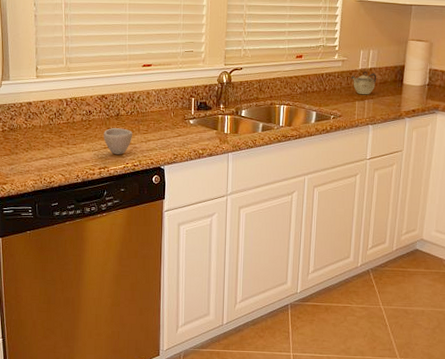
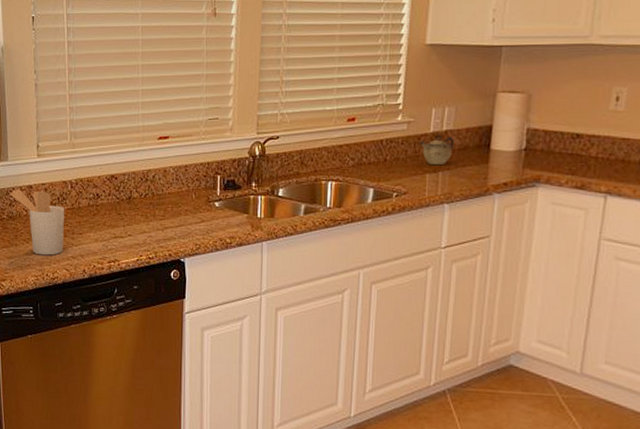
utensil holder: none [10,105,61,163] -> present [9,189,65,255]
cup: present [103,128,132,155] -> none [113,214,147,245]

